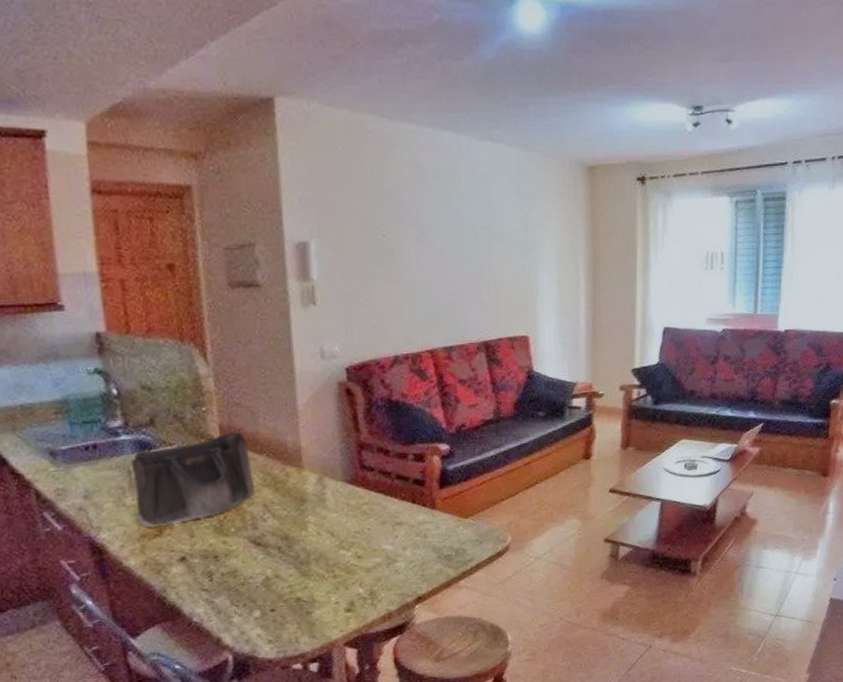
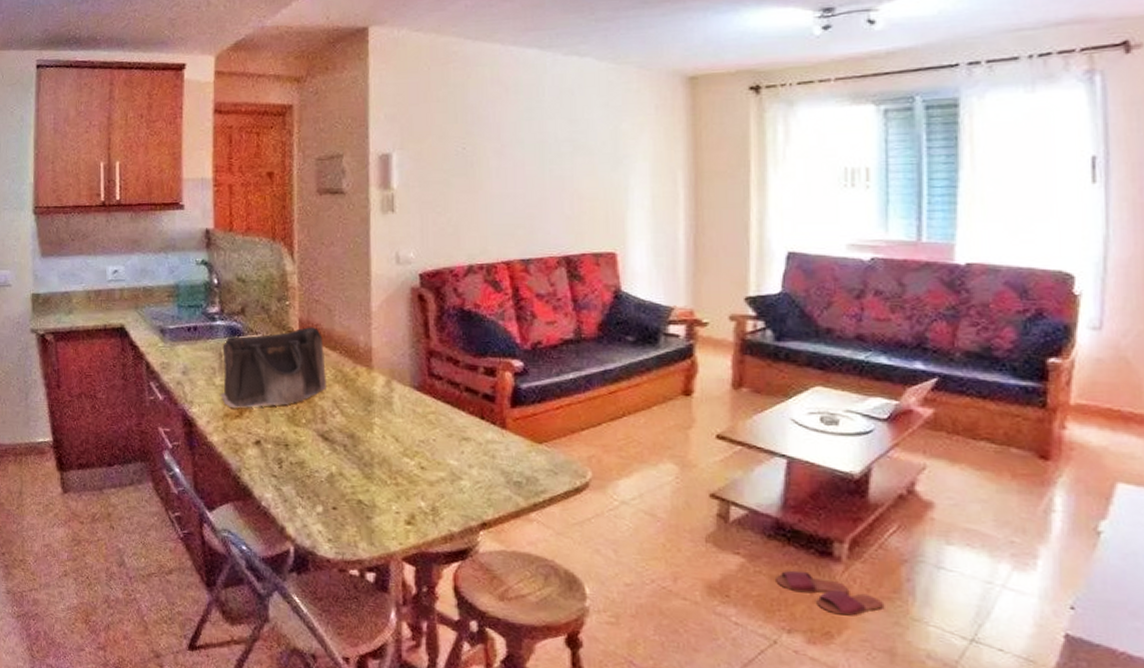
slippers: none [651,588,724,616] -> present [776,570,885,616]

